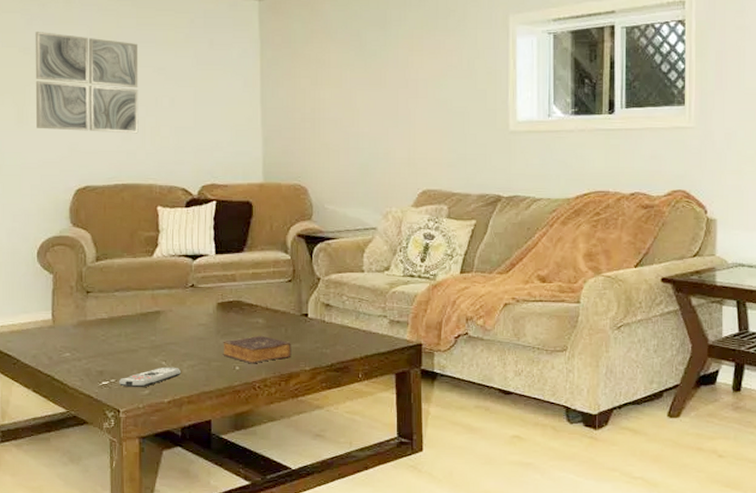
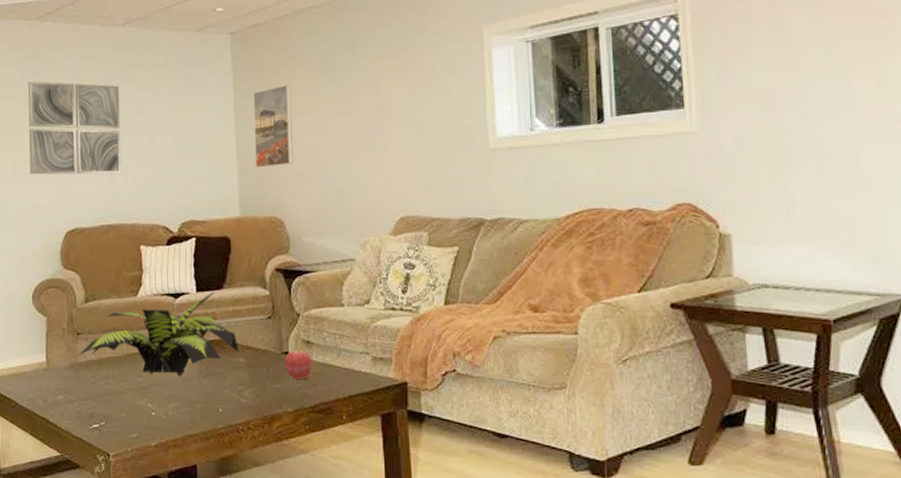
plant: none [87,254,258,335] -> present [78,291,239,376]
remote control: present [118,367,181,388] -> none [108,409,166,431]
book: present [223,335,292,364] -> none [206,375,274,406]
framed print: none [280,56,319,136] -> present [253,84,293,168]
apple: none [304,311,332,341] -> present [285,349,313,380]

